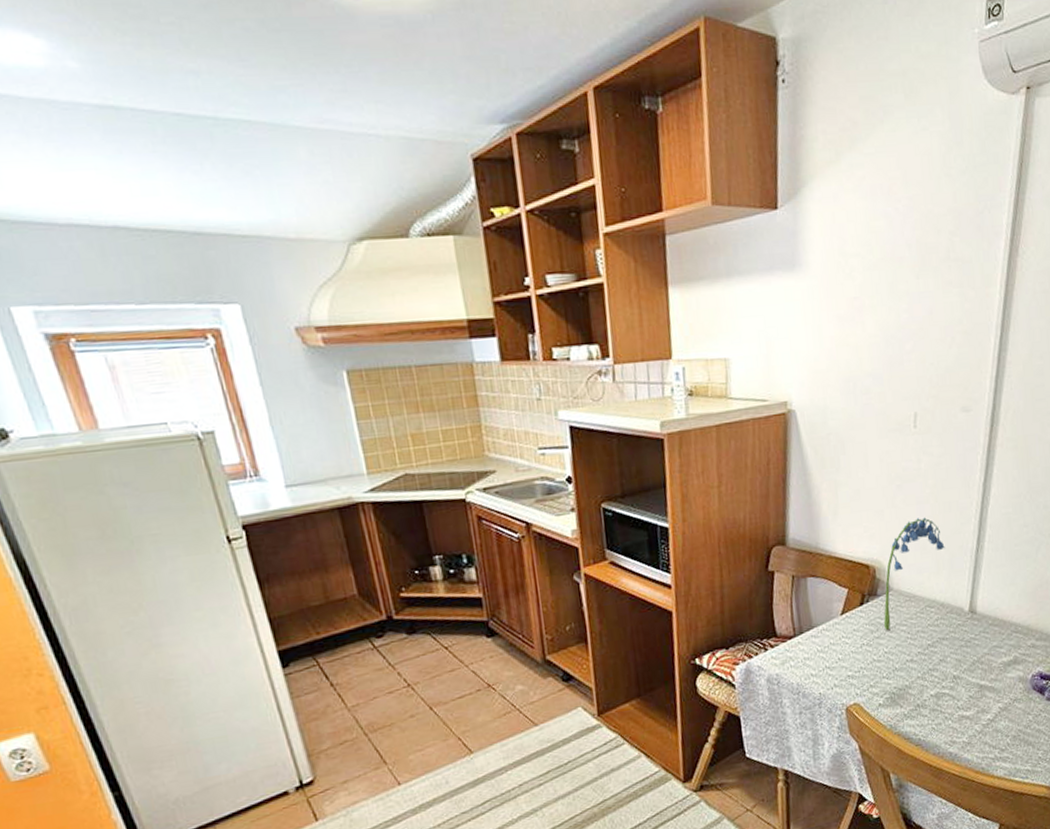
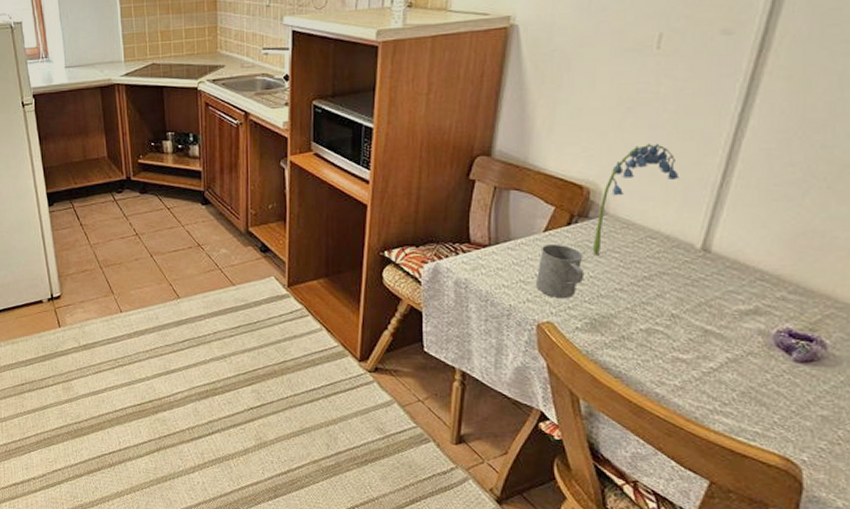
mug: none [839,625,881,679] -> present [535,243,585,299]

